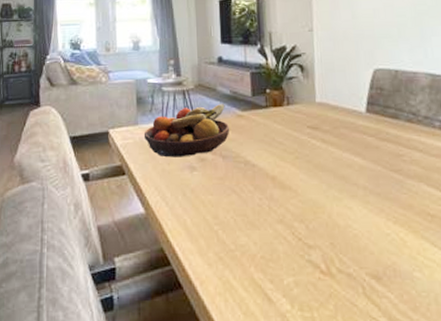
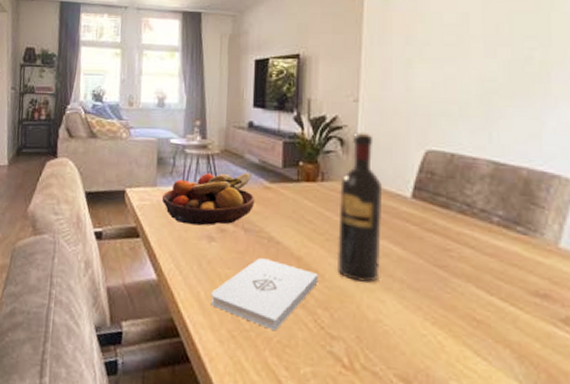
notepad: none [196,181,293,248] -> present [210,258,319,331]
wine bottle: none [303,57,345,192] -> present [336,131,383,282]

